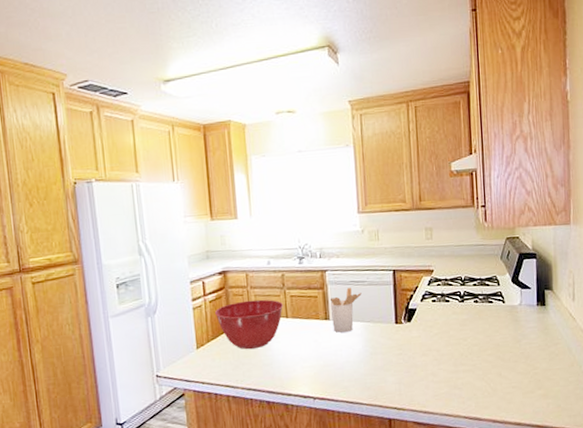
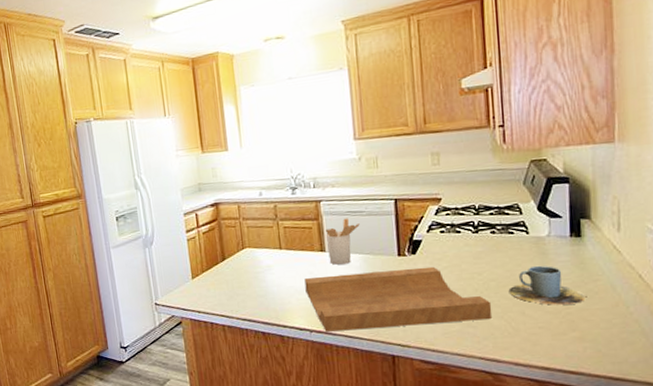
mixing bowl: present [214,299,283,350] -> none [208,230,276,281]
cutting board: none [309,333,475,398] -> present [304,266,492,332]
cup: none [488,331,549,367] -> present [508,265,586,305]

